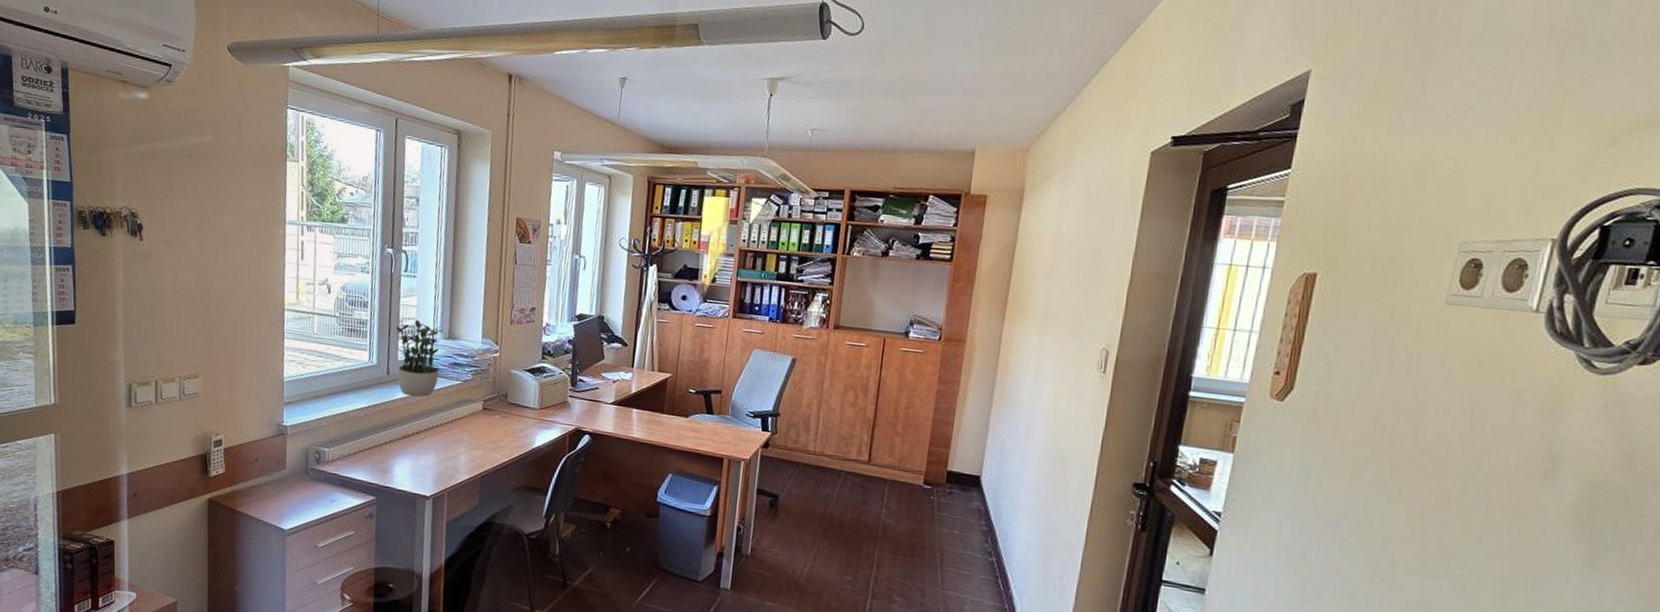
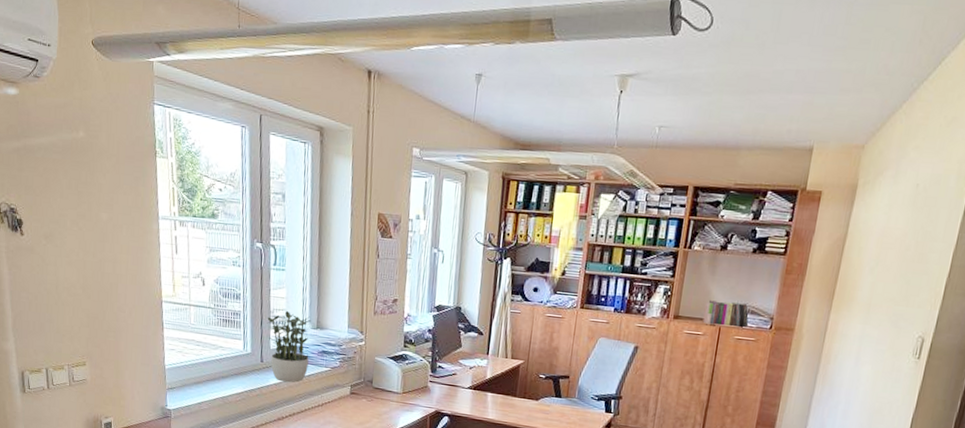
books: none [865,309,915,338] -> present [702,300,748,327]

